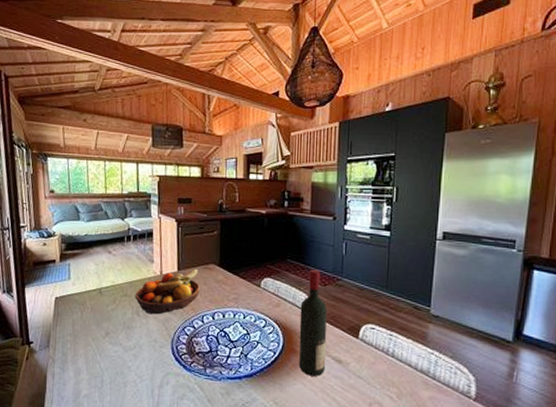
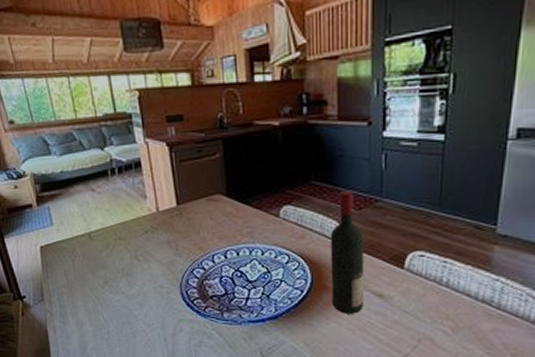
fruit bowl: present [135,269,200,315] -> none [130,202,206,258]

